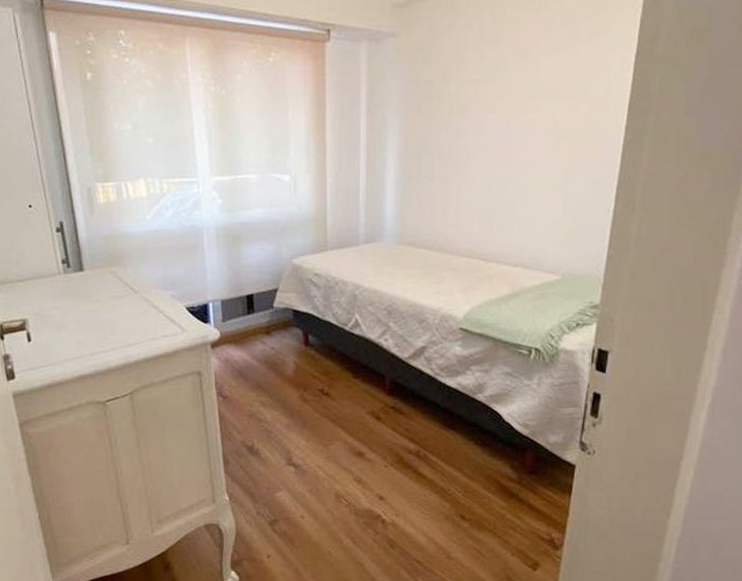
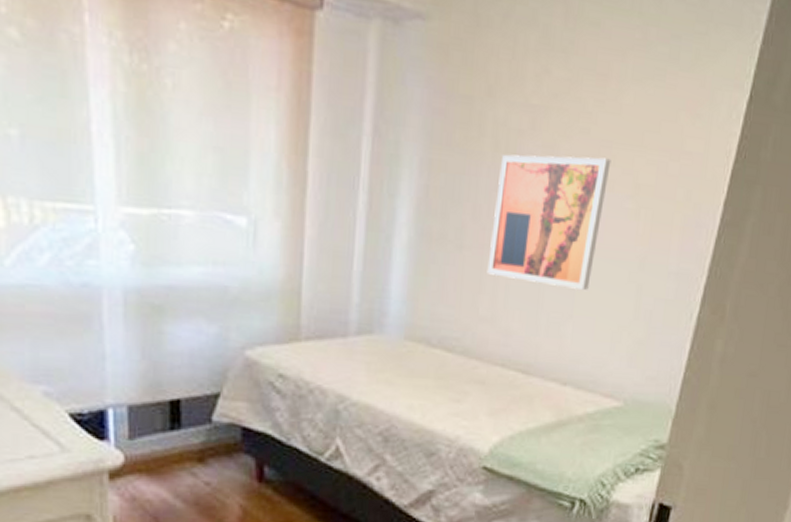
wall art: none [452,108,535,199] -> present [487,154,611,290]

